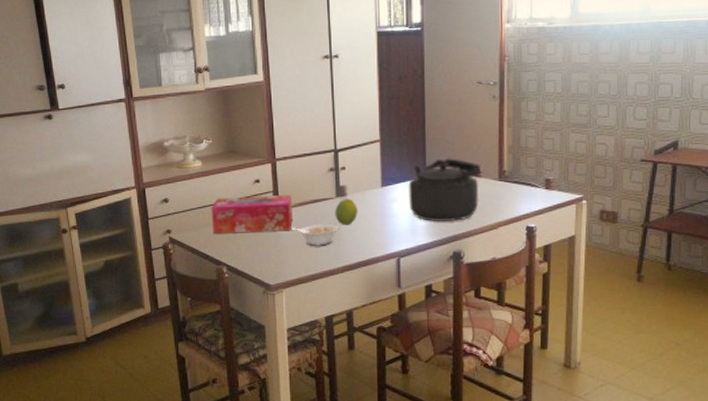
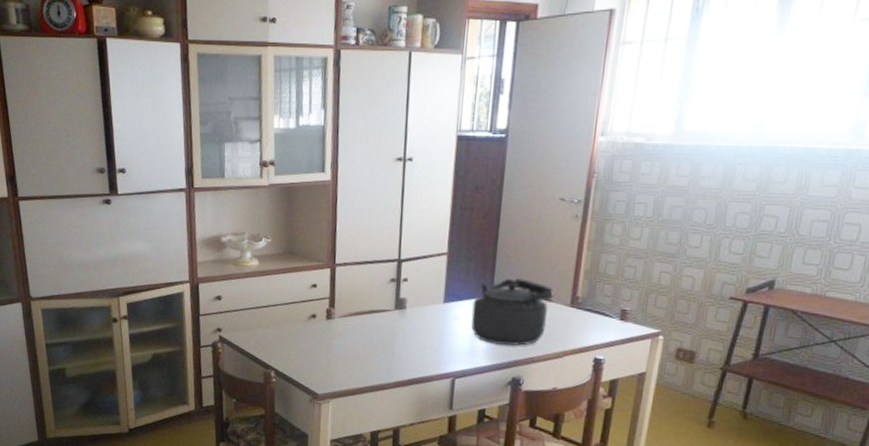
tissue box: present [211,194,293,234] -> none [263,300,349,340]
legume: present [291,223,338,246] -> none [345,335,393,359]
fruit: present [335,199,358,225] -> none [391,312,416,340]

